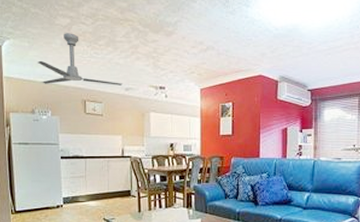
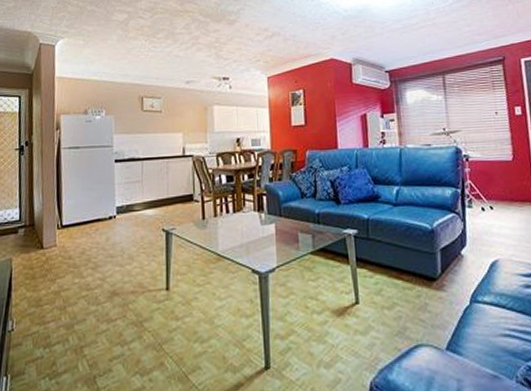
ceiling fan: present [38,33,122,85] -> none [93,28,182,82]

